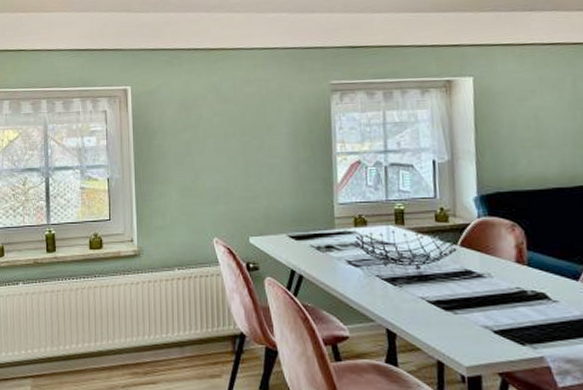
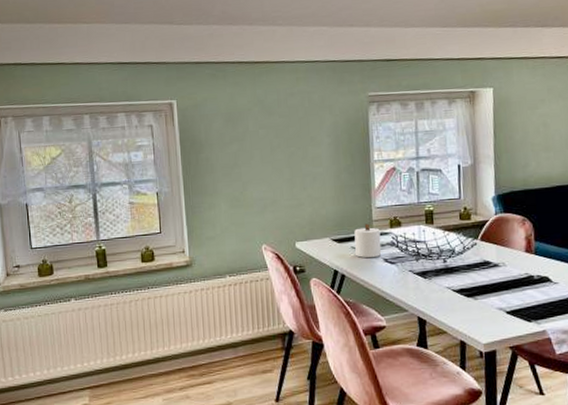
candle: none [314,221,345,258] -> present [354,223,382,258]

